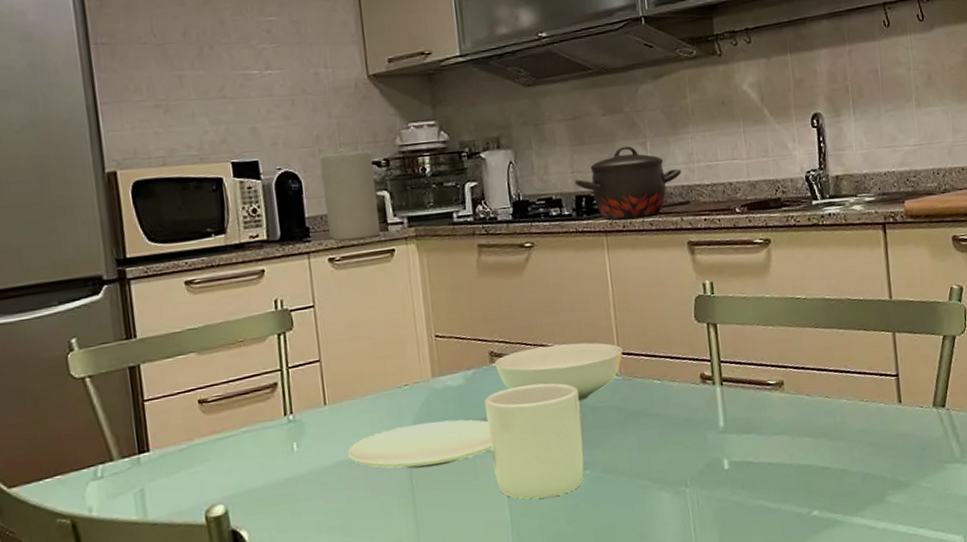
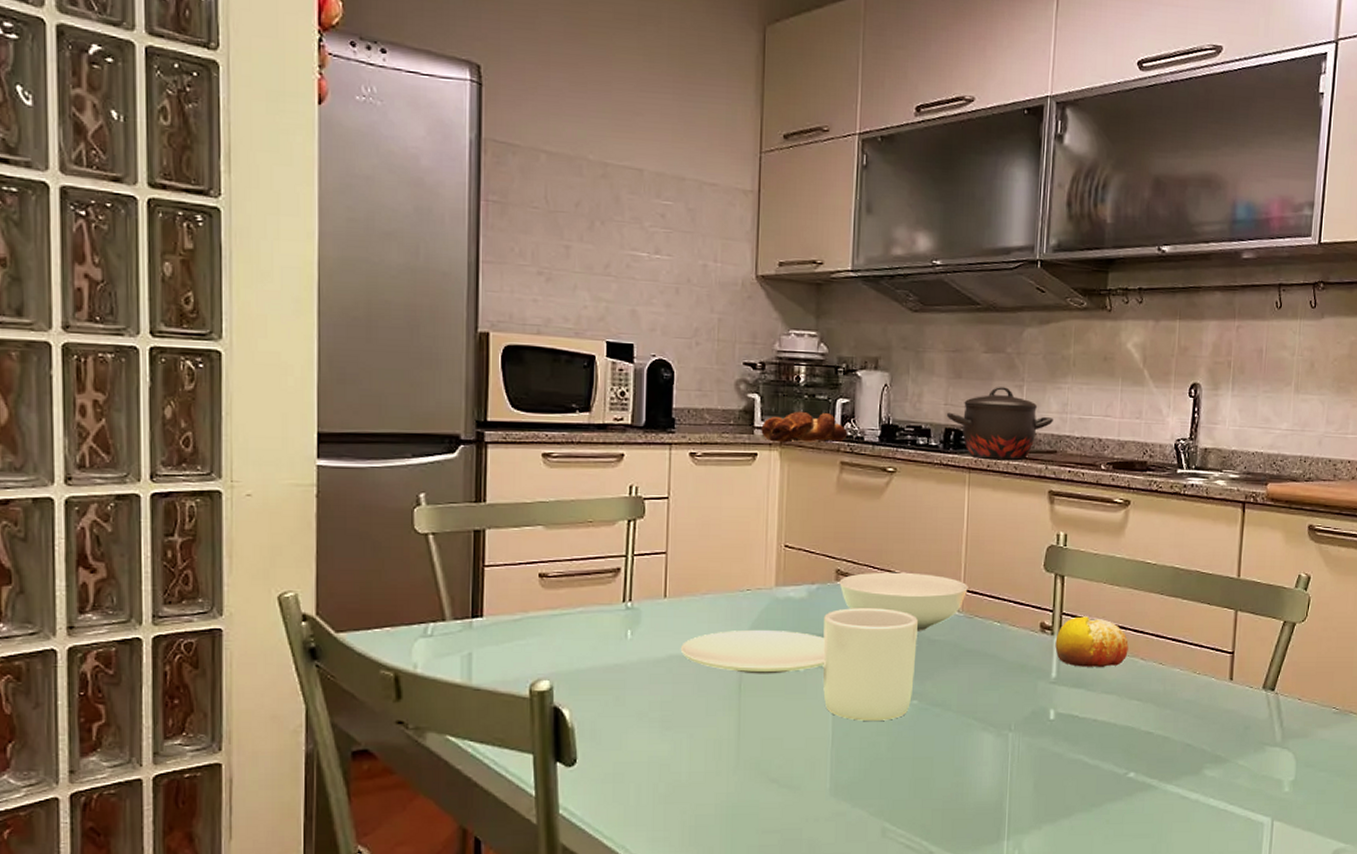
paper towel holder: present [319,148,380,242] -> none [693,345,749,438]
bread loaf: none [394,199,480,236] -> present [761,411,847,443]
fruit: none [717,361,792,413] -> present [1055,616,1129,667]

